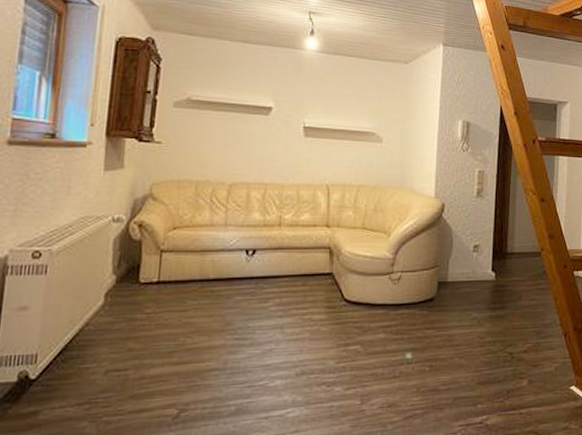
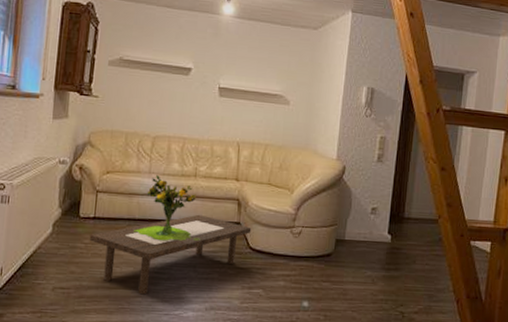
coffee table: none [152,267,346,367] -> present [89,214,252,295]
bouquet: none [208,226,288,302] -> present [134,174,201,241]

